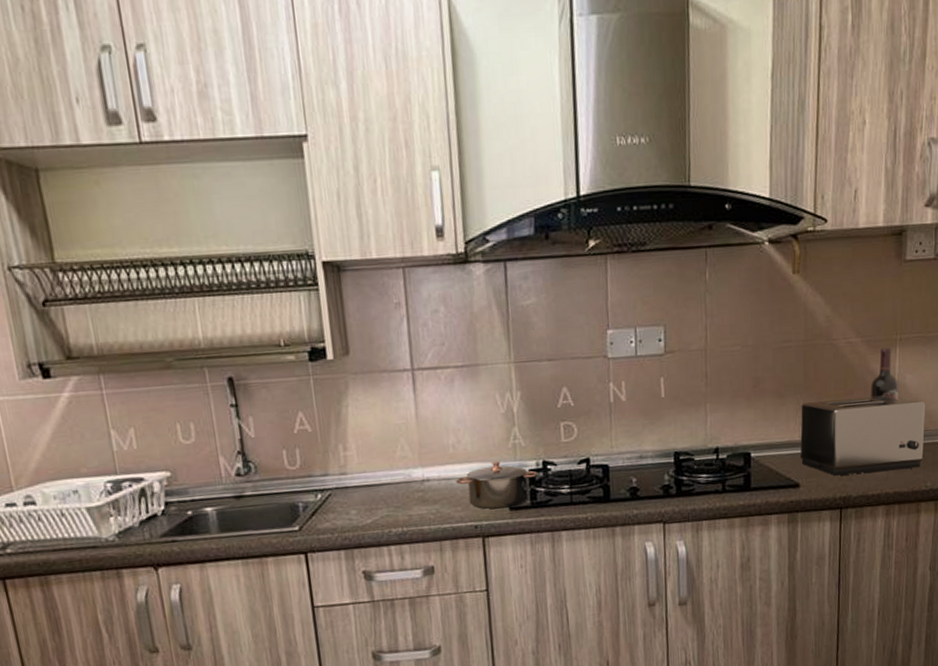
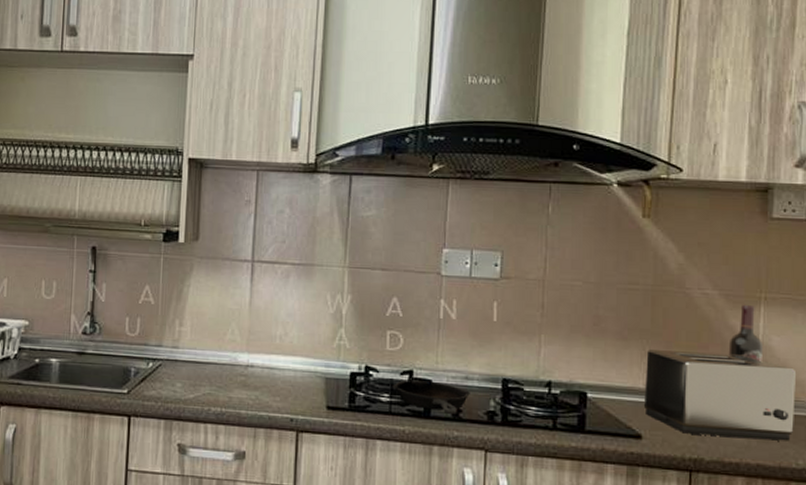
cooking pot: present [456,461,538,509] -> none [278,358,359,407]
frying pan: none [571,465,645,495] -> present [392,380,470,415]

